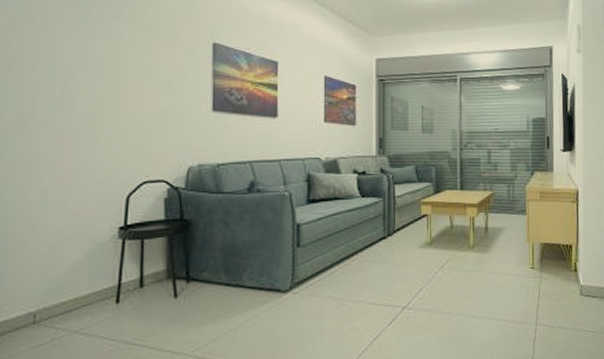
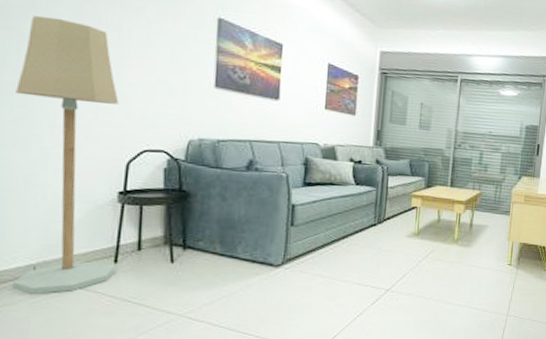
floor lamp: none [12,58,118,345] -> present [12,15,119,294]

